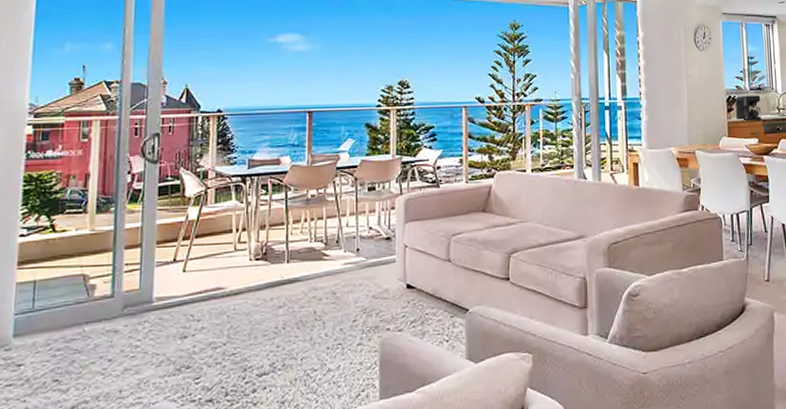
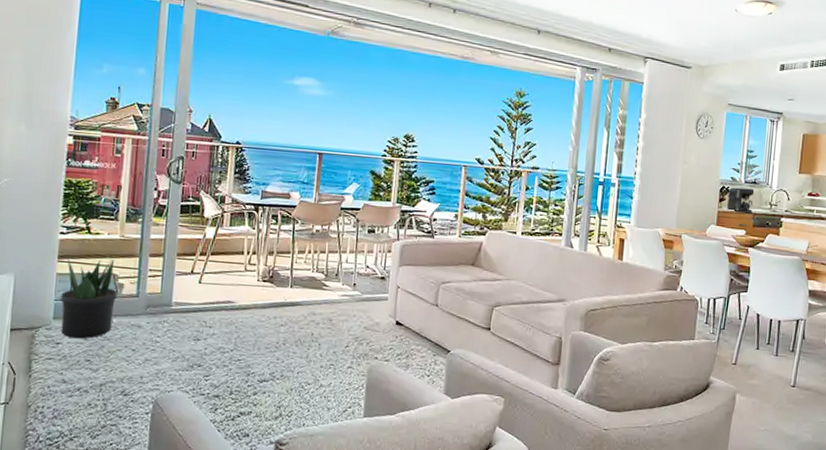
planter: none [22,258,89,357] -> present [61,257,118,339]

